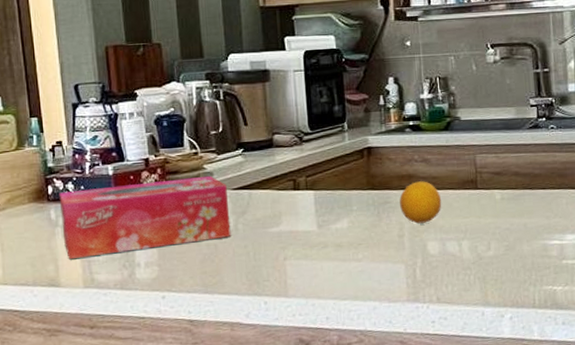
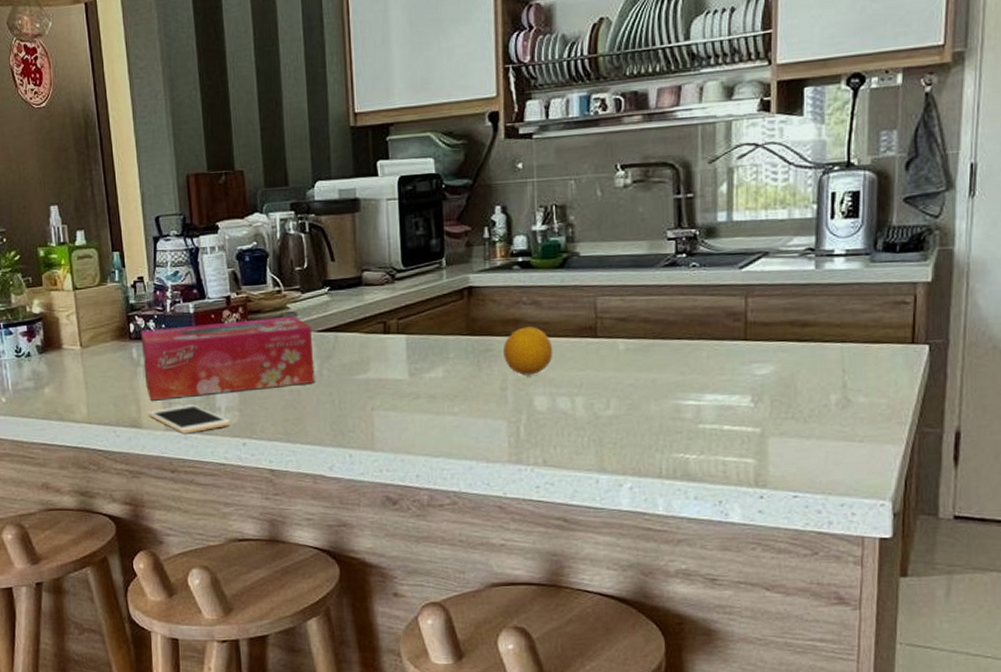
cell phone: none [66,261,150,290] -> present [148,404,231,434]

